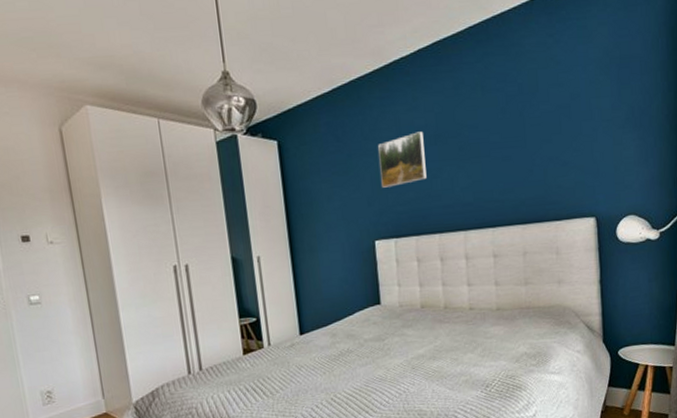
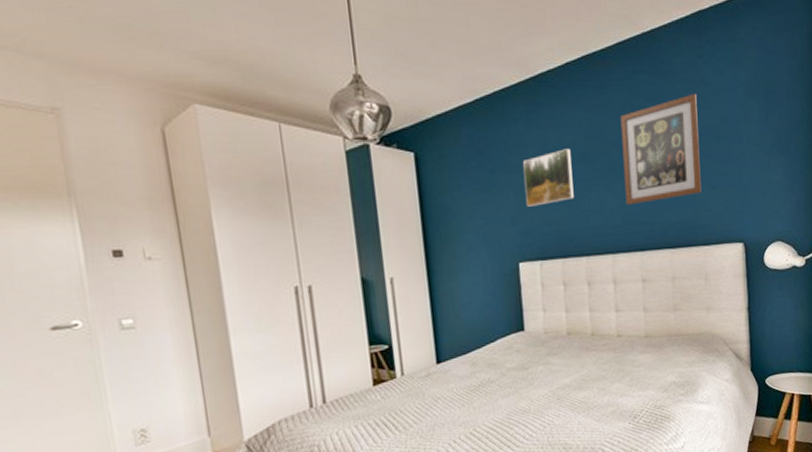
wall art: none [471,72,552,184] -> present [620,93,701,206]

